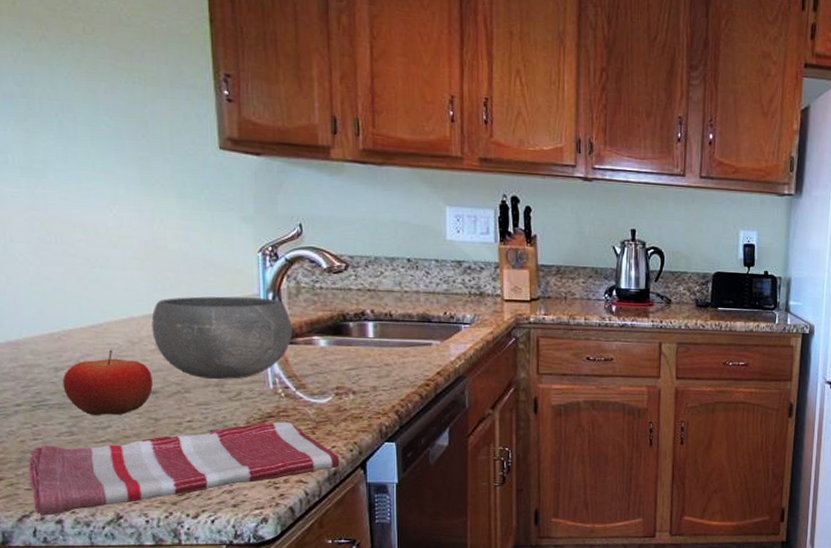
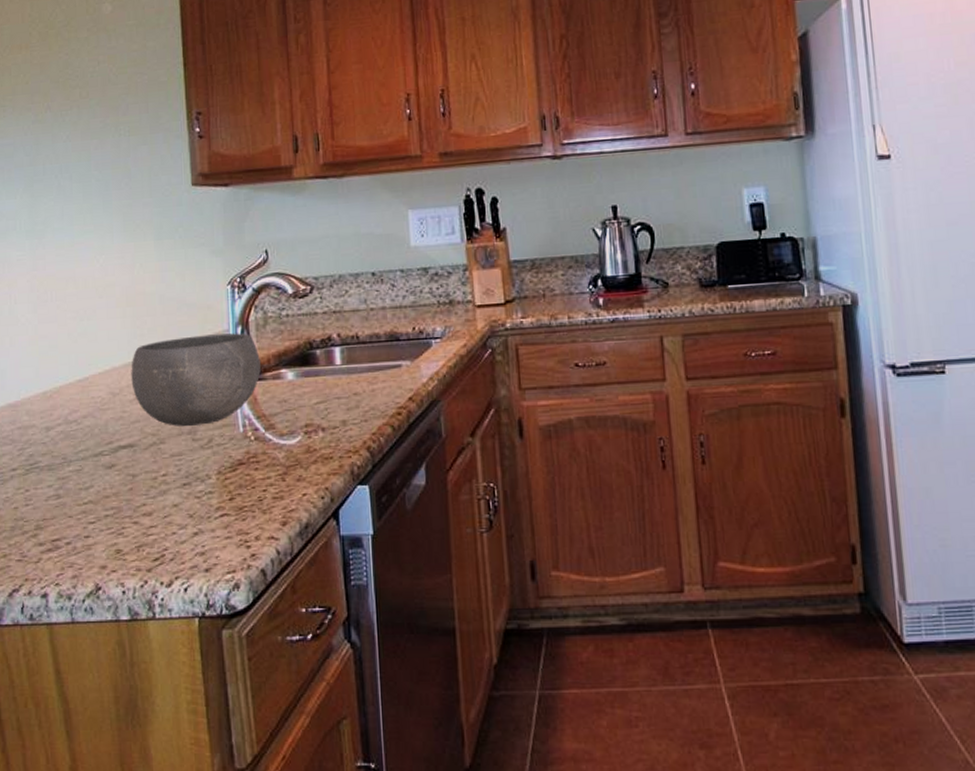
dish towel: present [29,421,341,516] -> none [20,468,313,589]
fruit: present [62,349,153,416] -> none [52,403,131,476]

